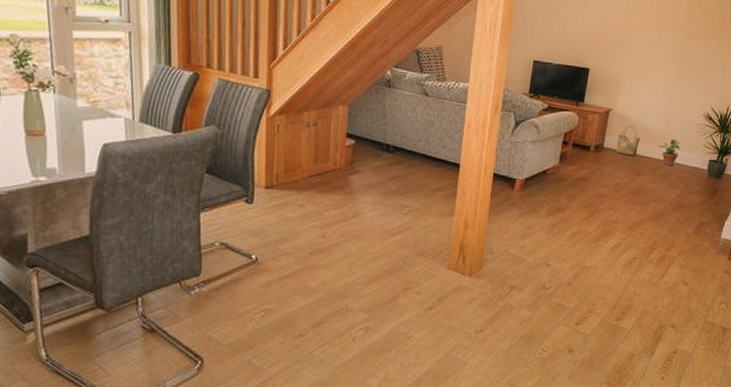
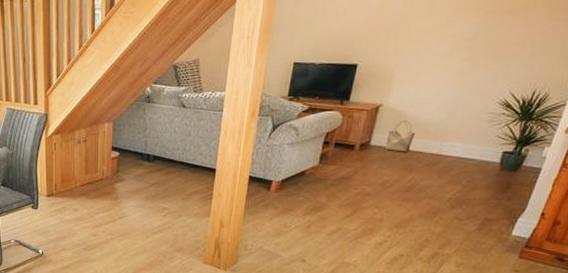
potted plant: present [658,139,681,166] -> none [437,131,466,160]

